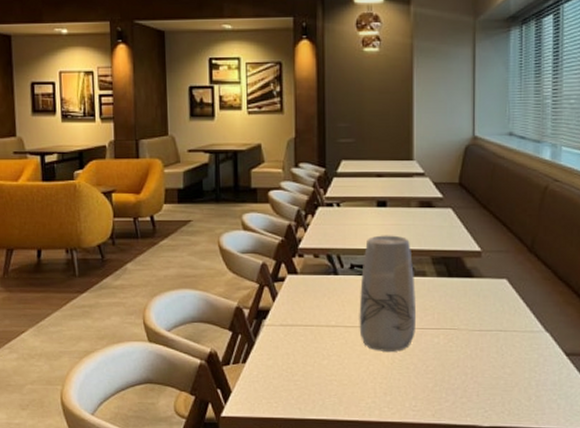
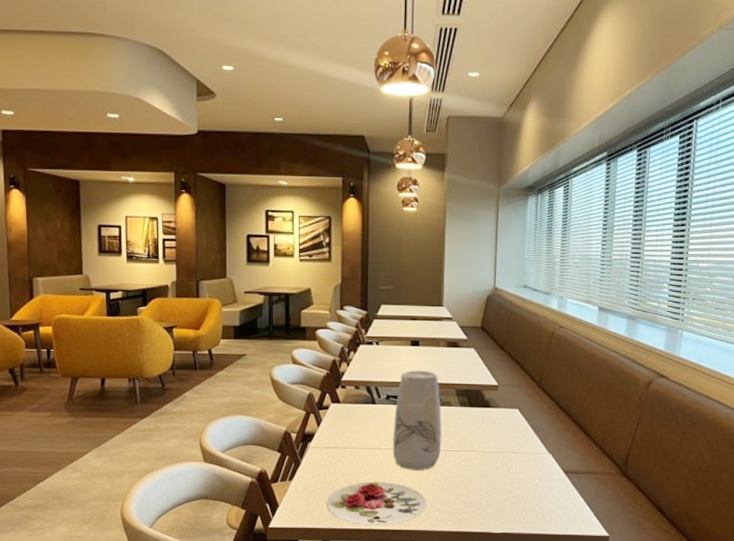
plate: none [285,365,400,417] -> present [326,482,426,526]

